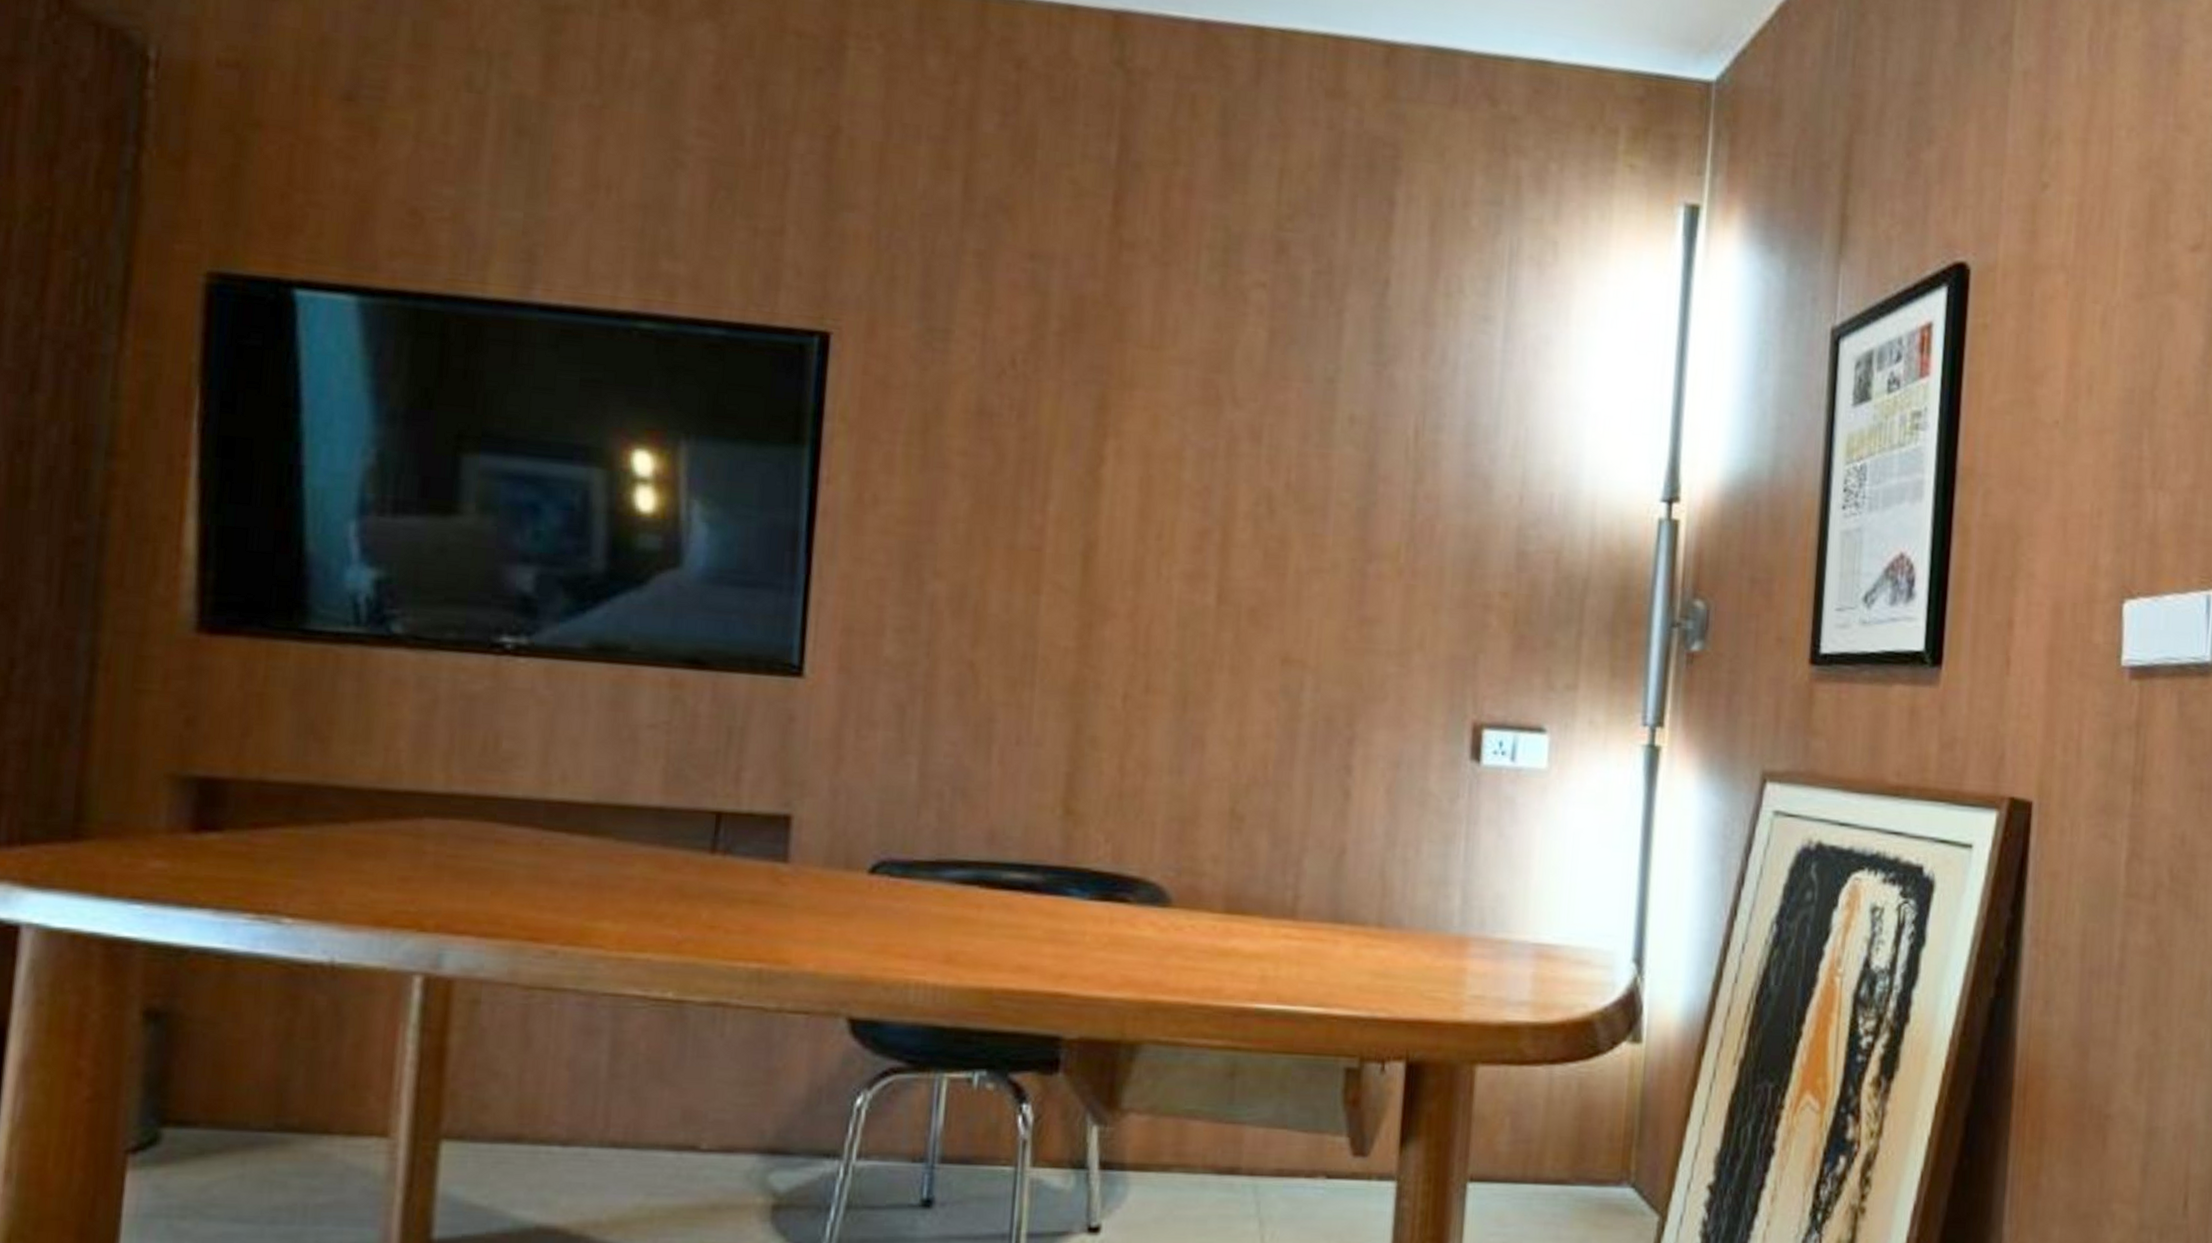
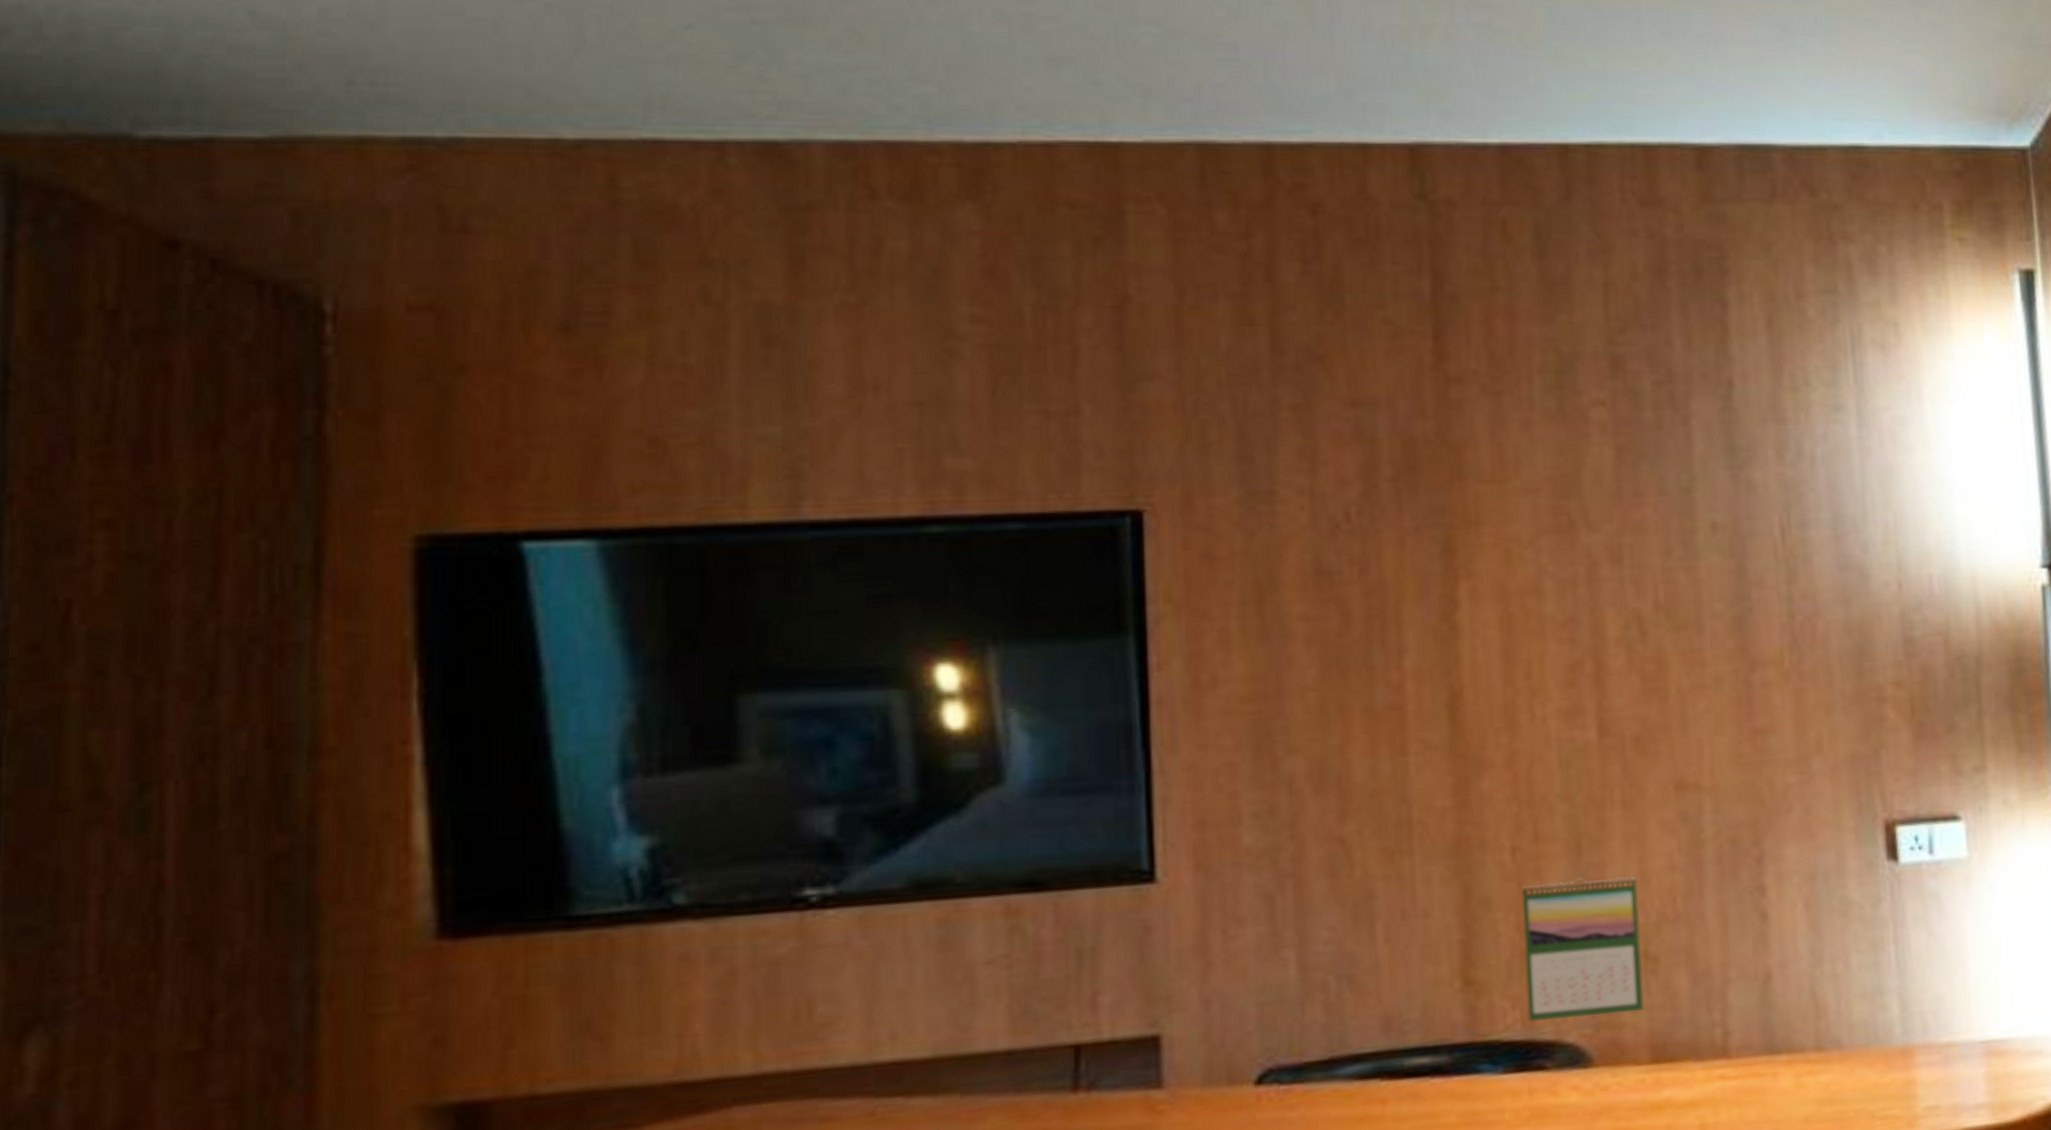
calendar: none [1118,732,1234,863] -> present [1521,876,1644,1022]

